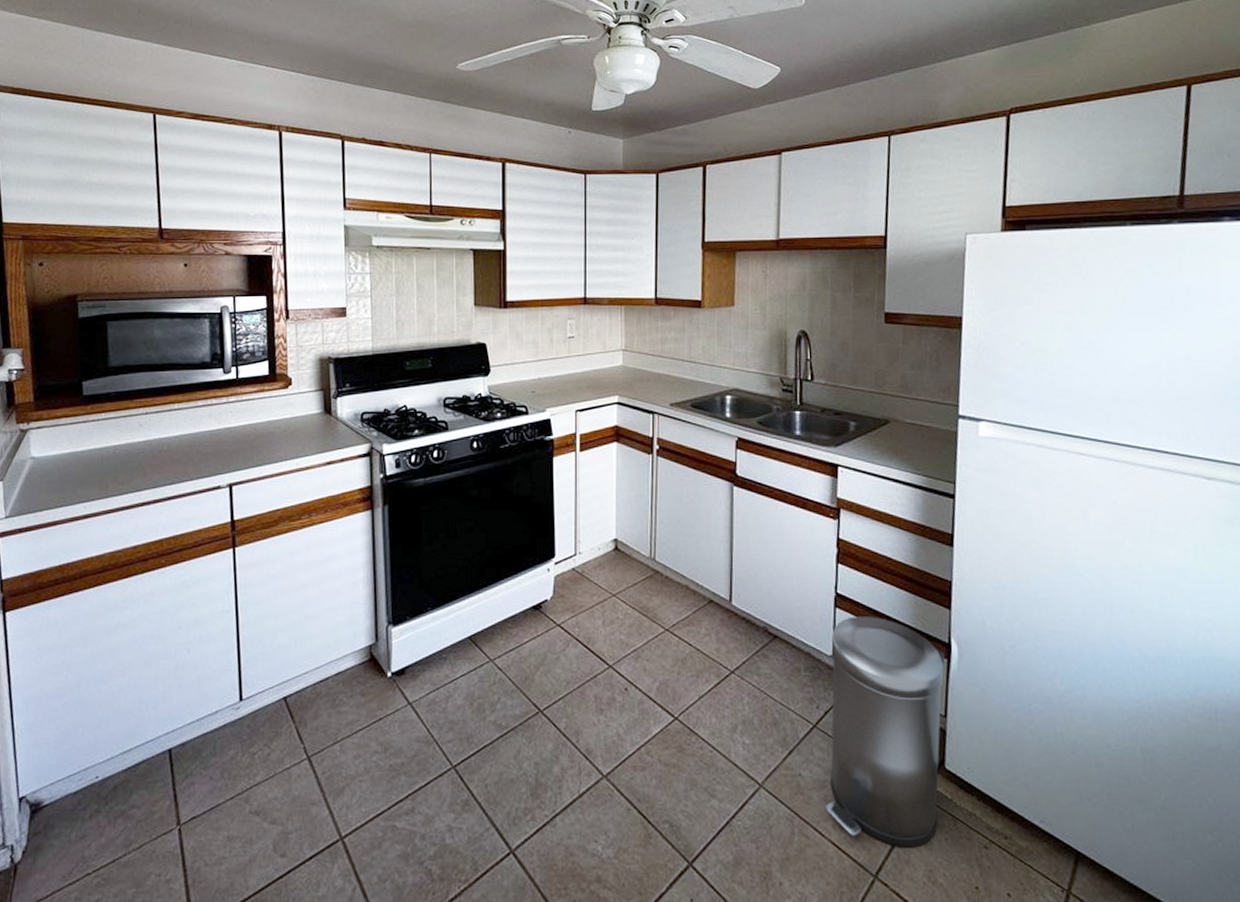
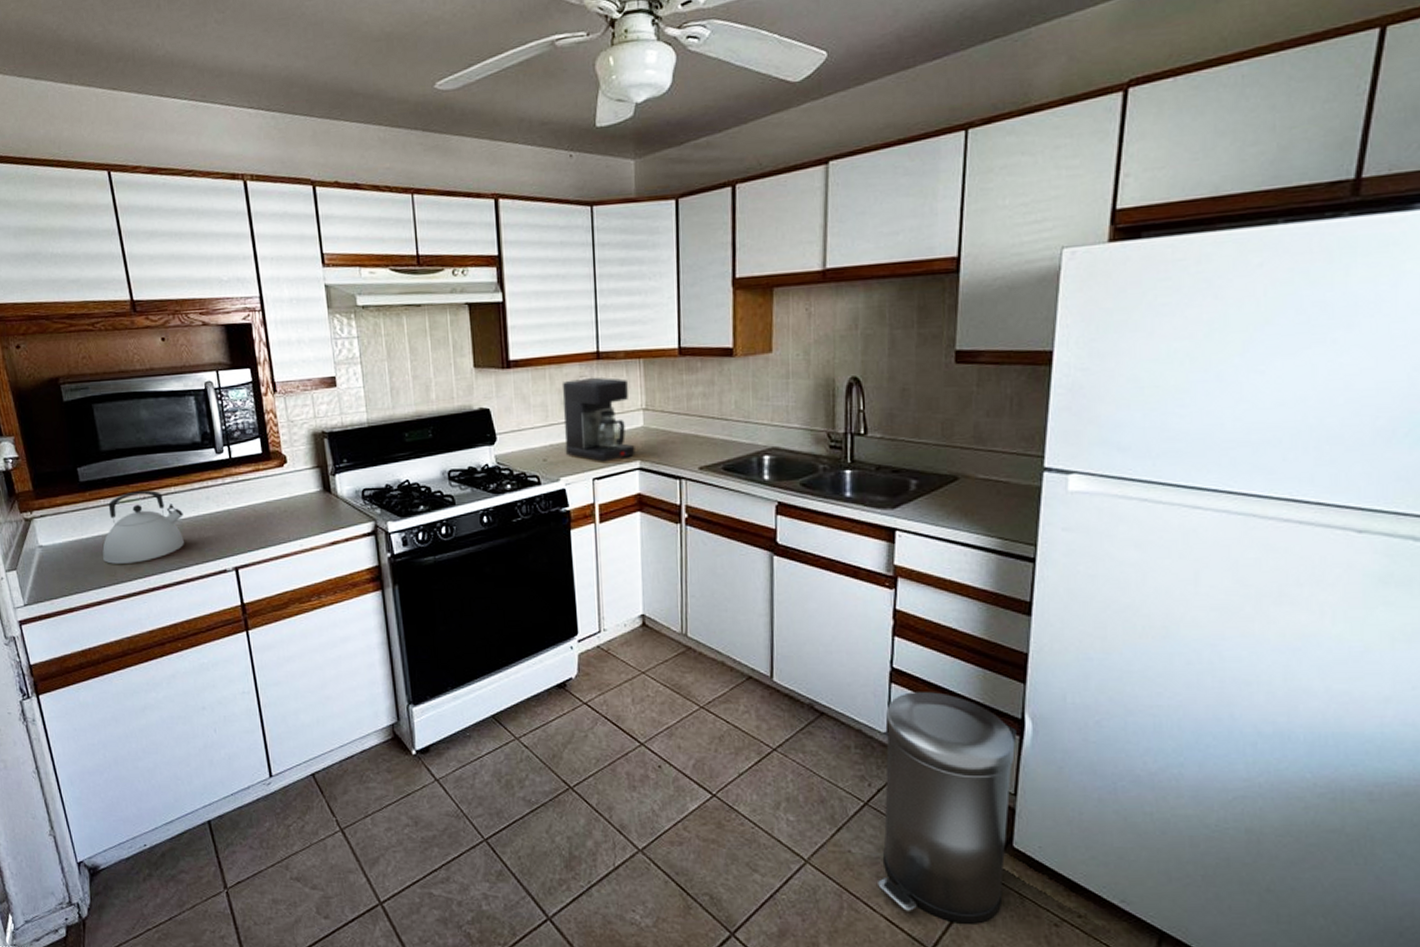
kettle: none [96,406,184,477] -> present [102,490,185,564]
coffee maker: none [552,319,615,396] -> present [562,377,636,462]

